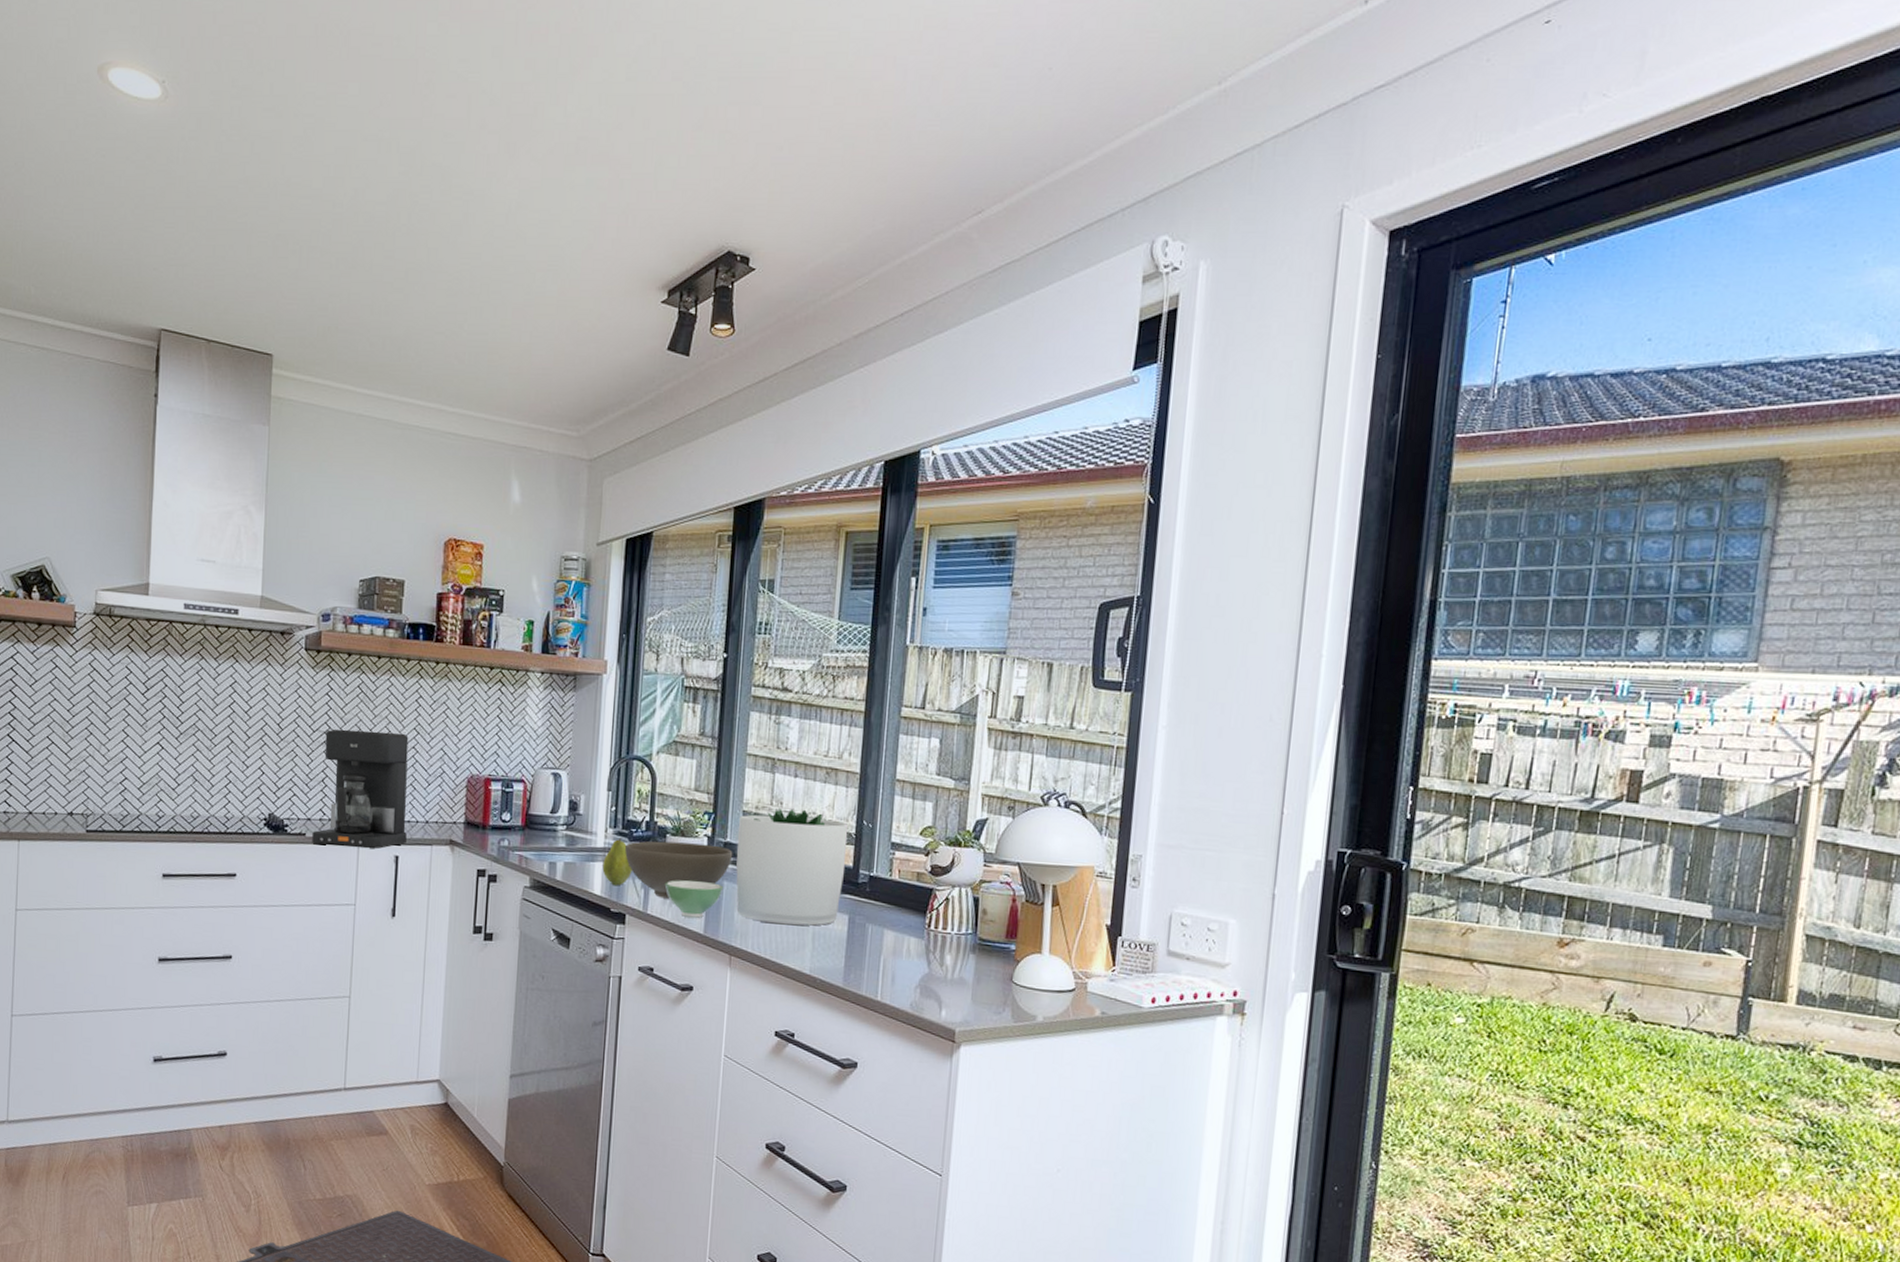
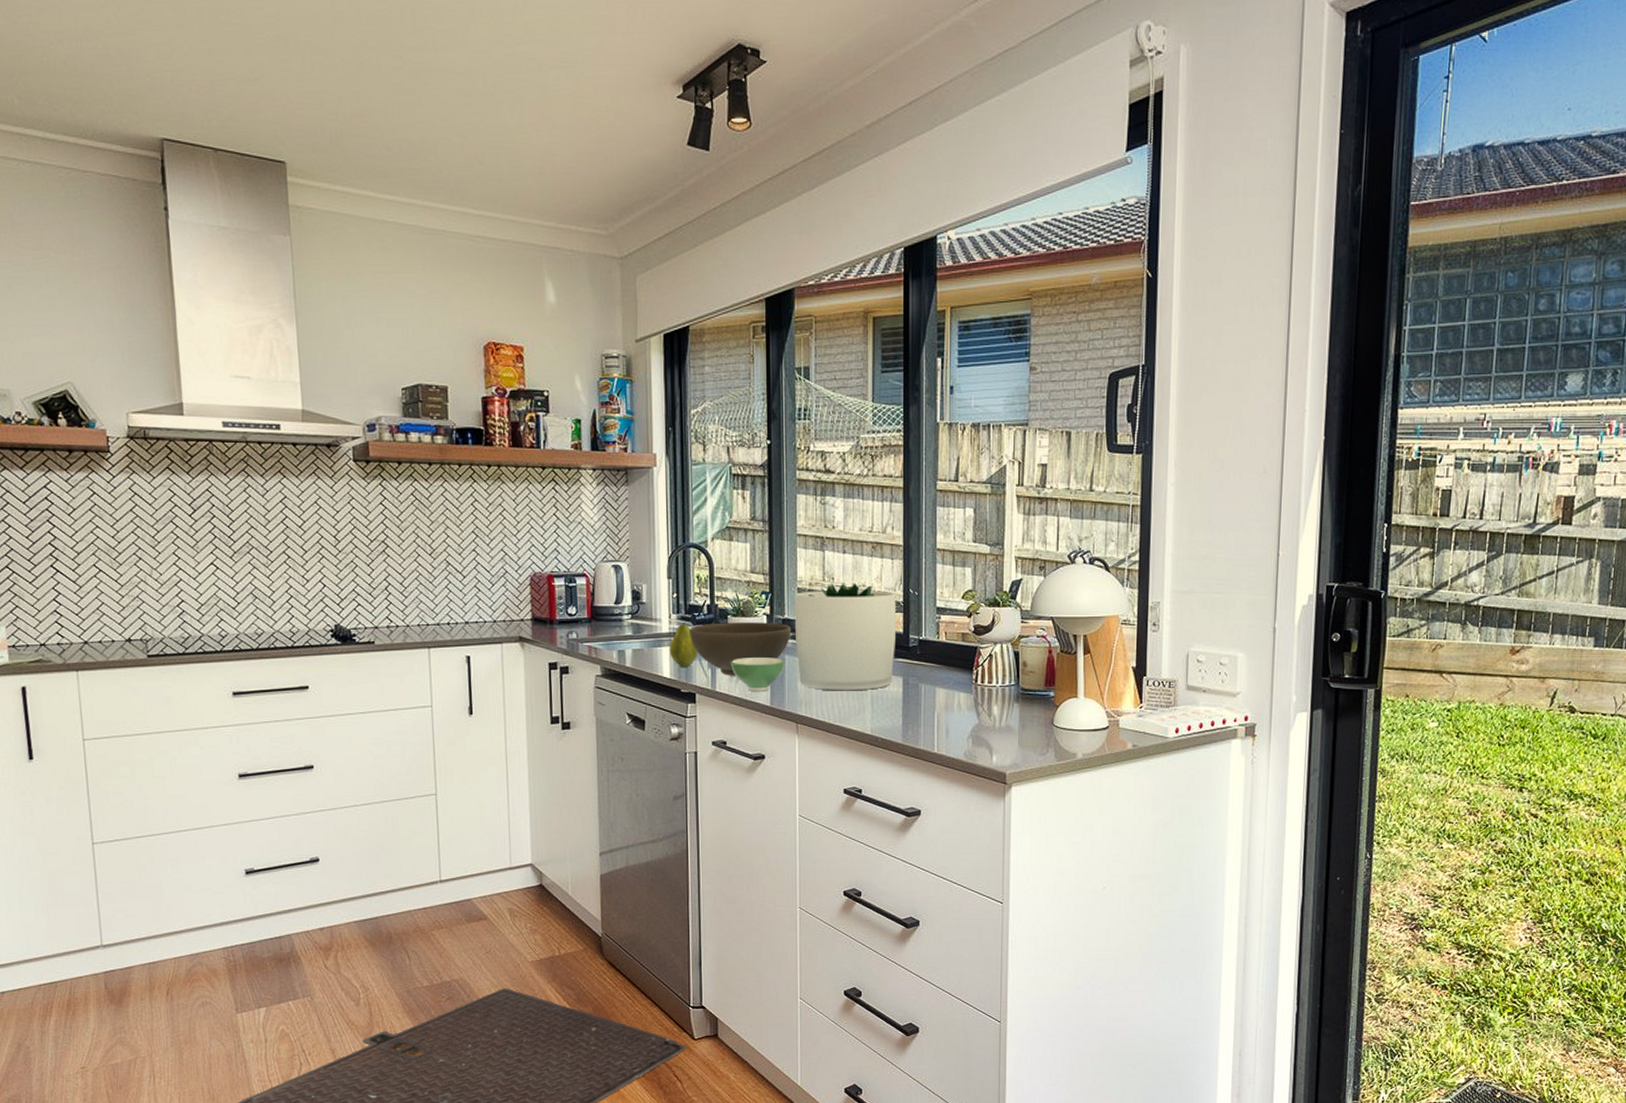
coffee maker: present [312,728,409,850] -> none [381,537,476,652]

